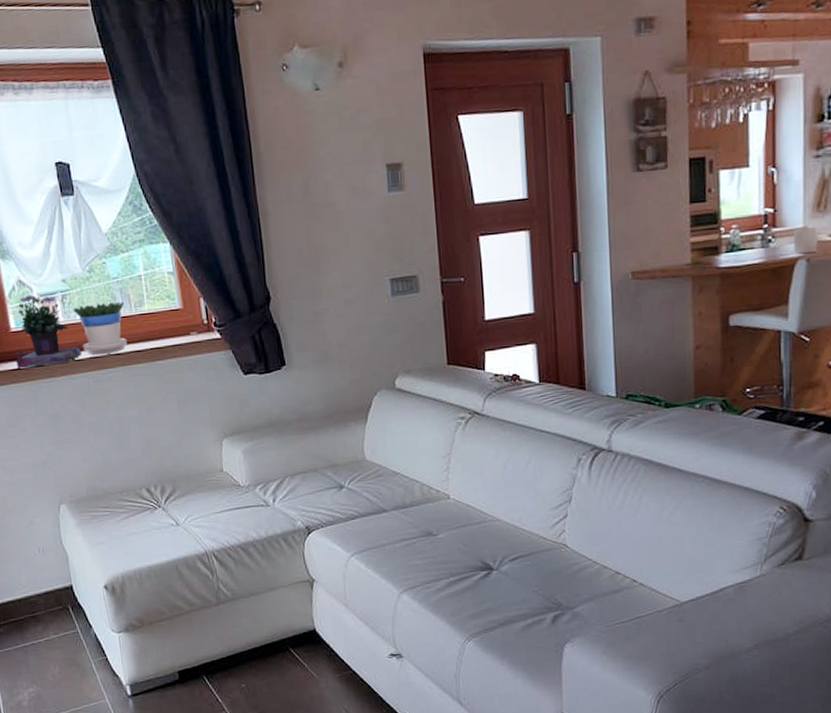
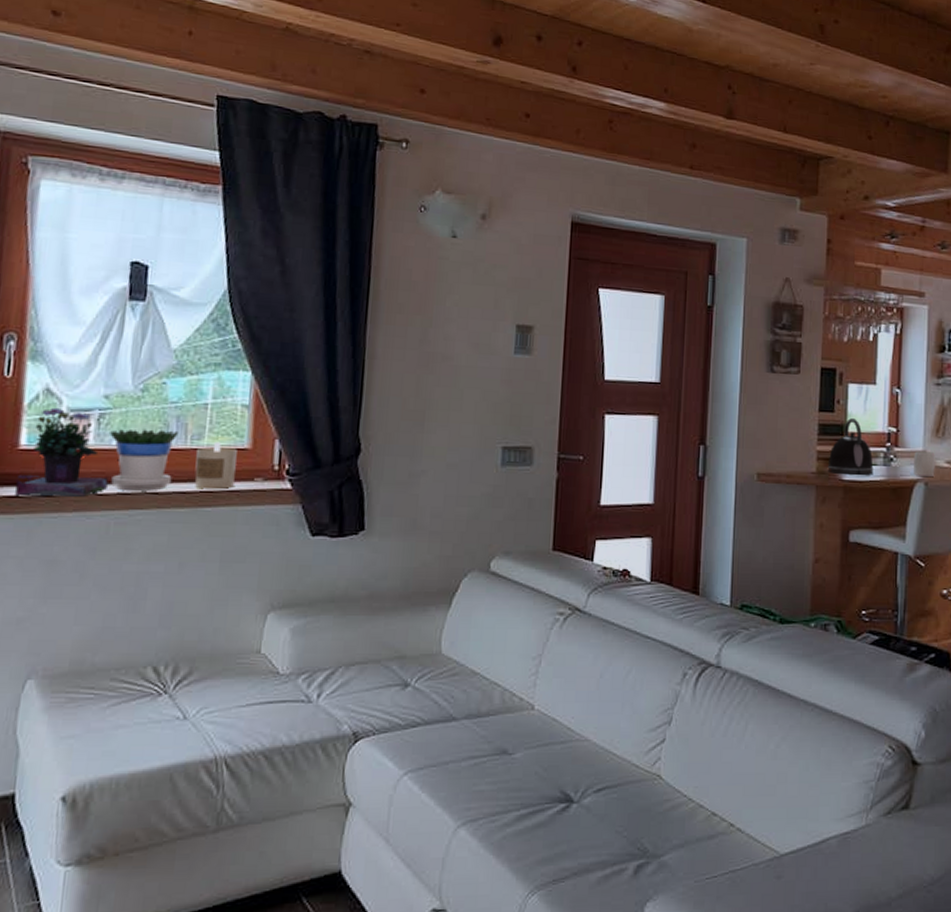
candle: none [140,306,176,347] -> present [194,441,237,490]
kettle: none [702,204,751,263] -> present [827,417,874,475]

